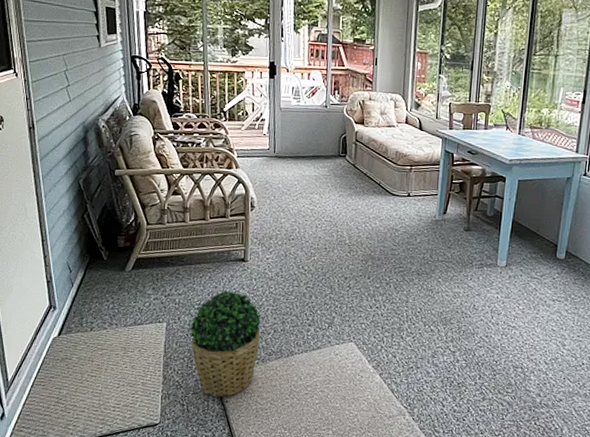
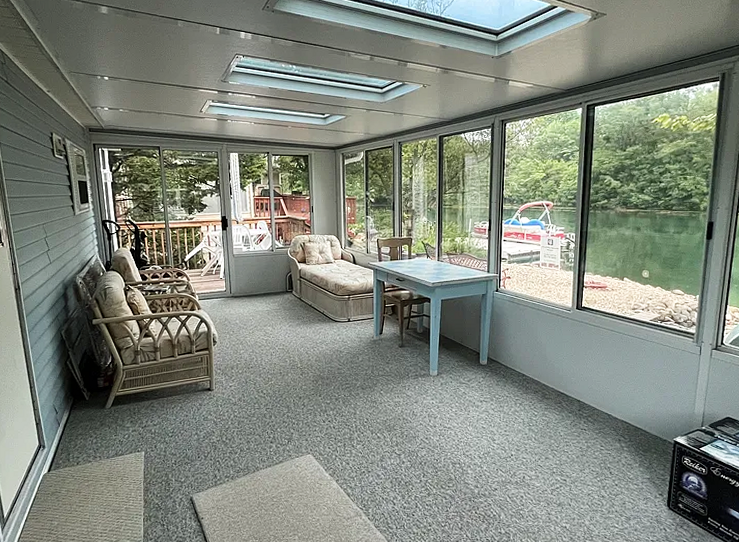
potted plant: present [189,290,261,398] -> none [165,418,229,515]

